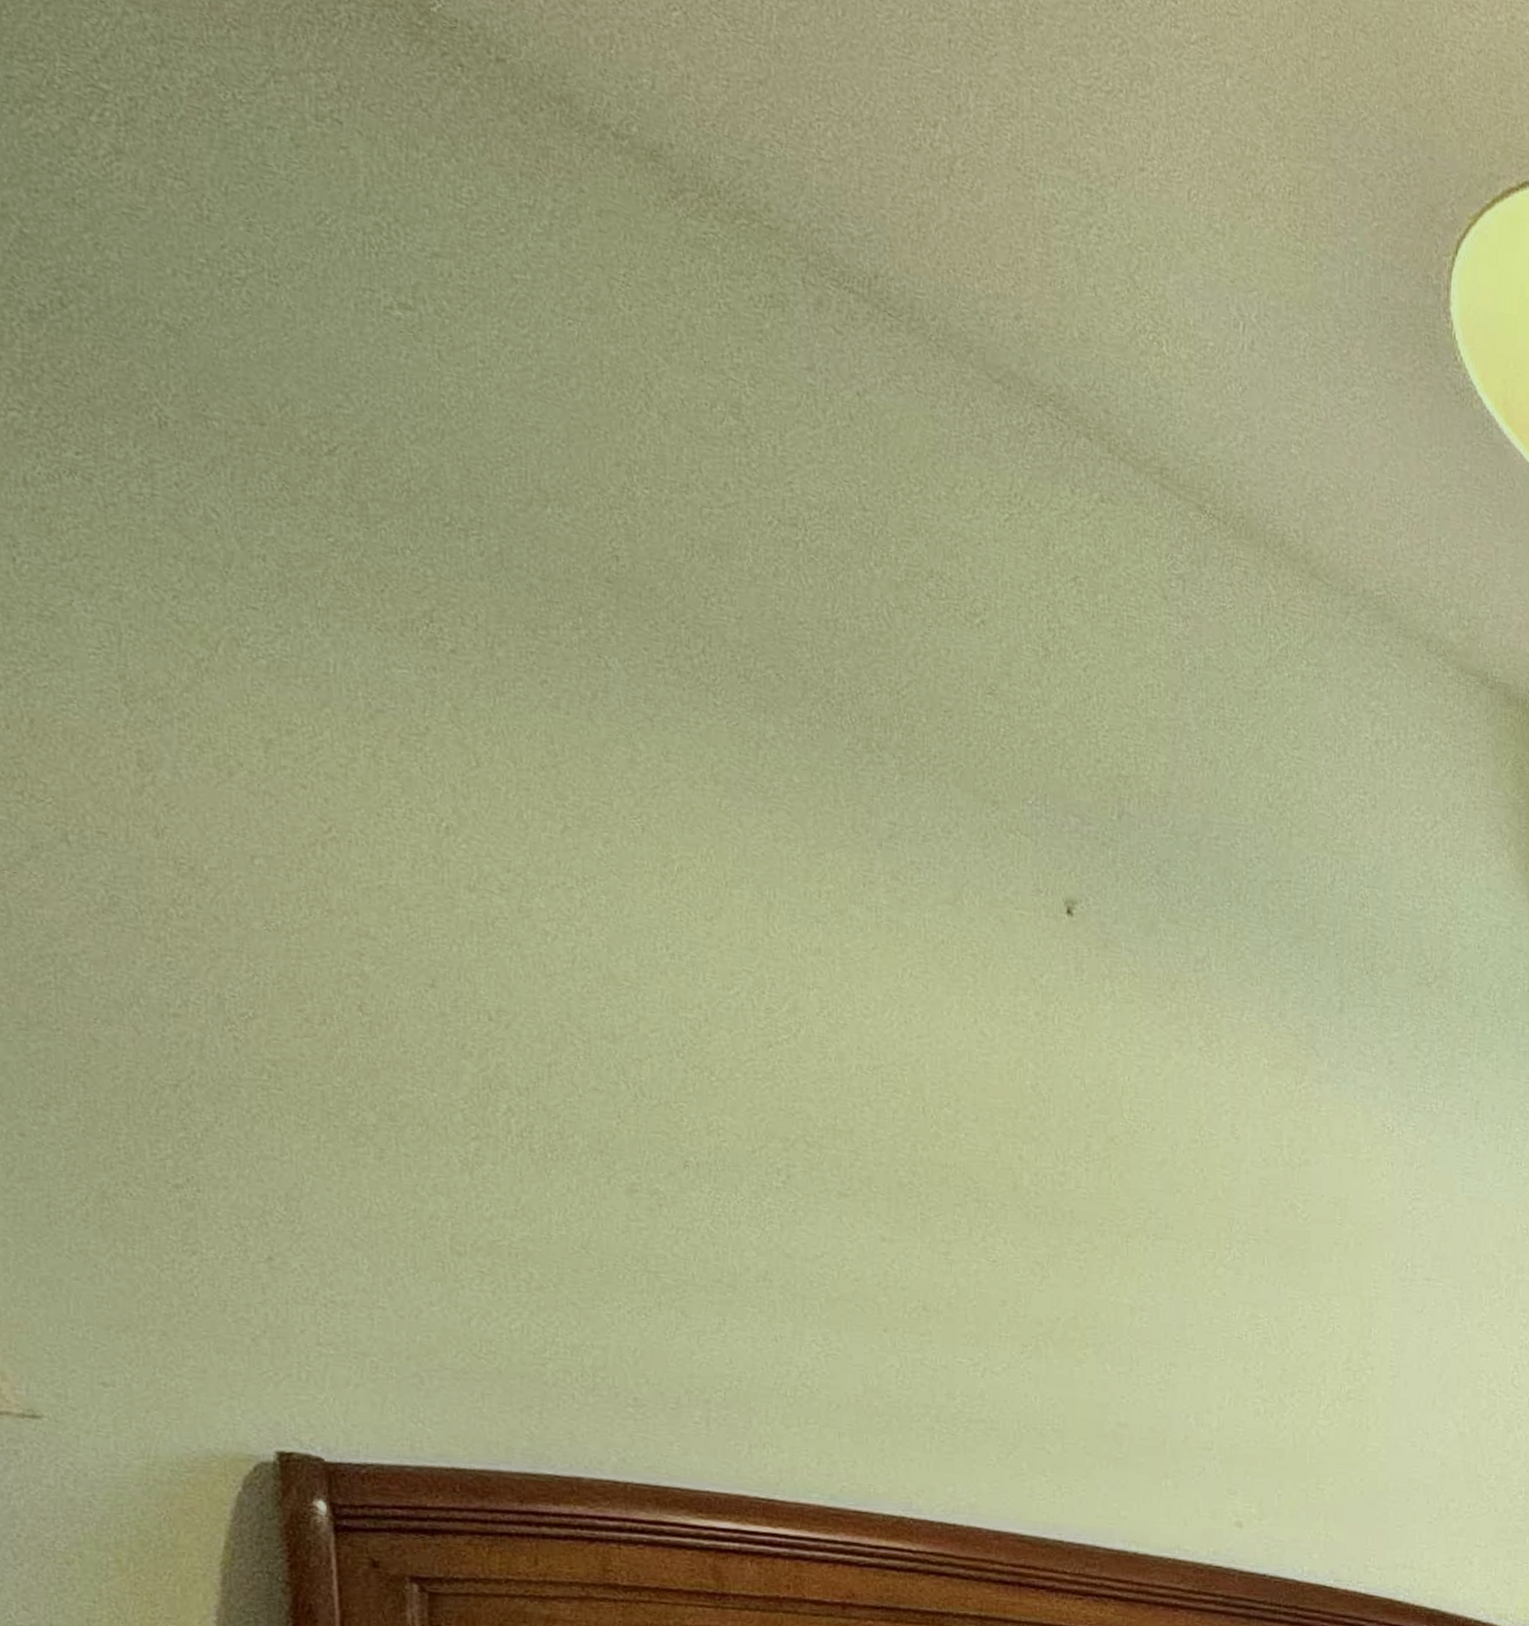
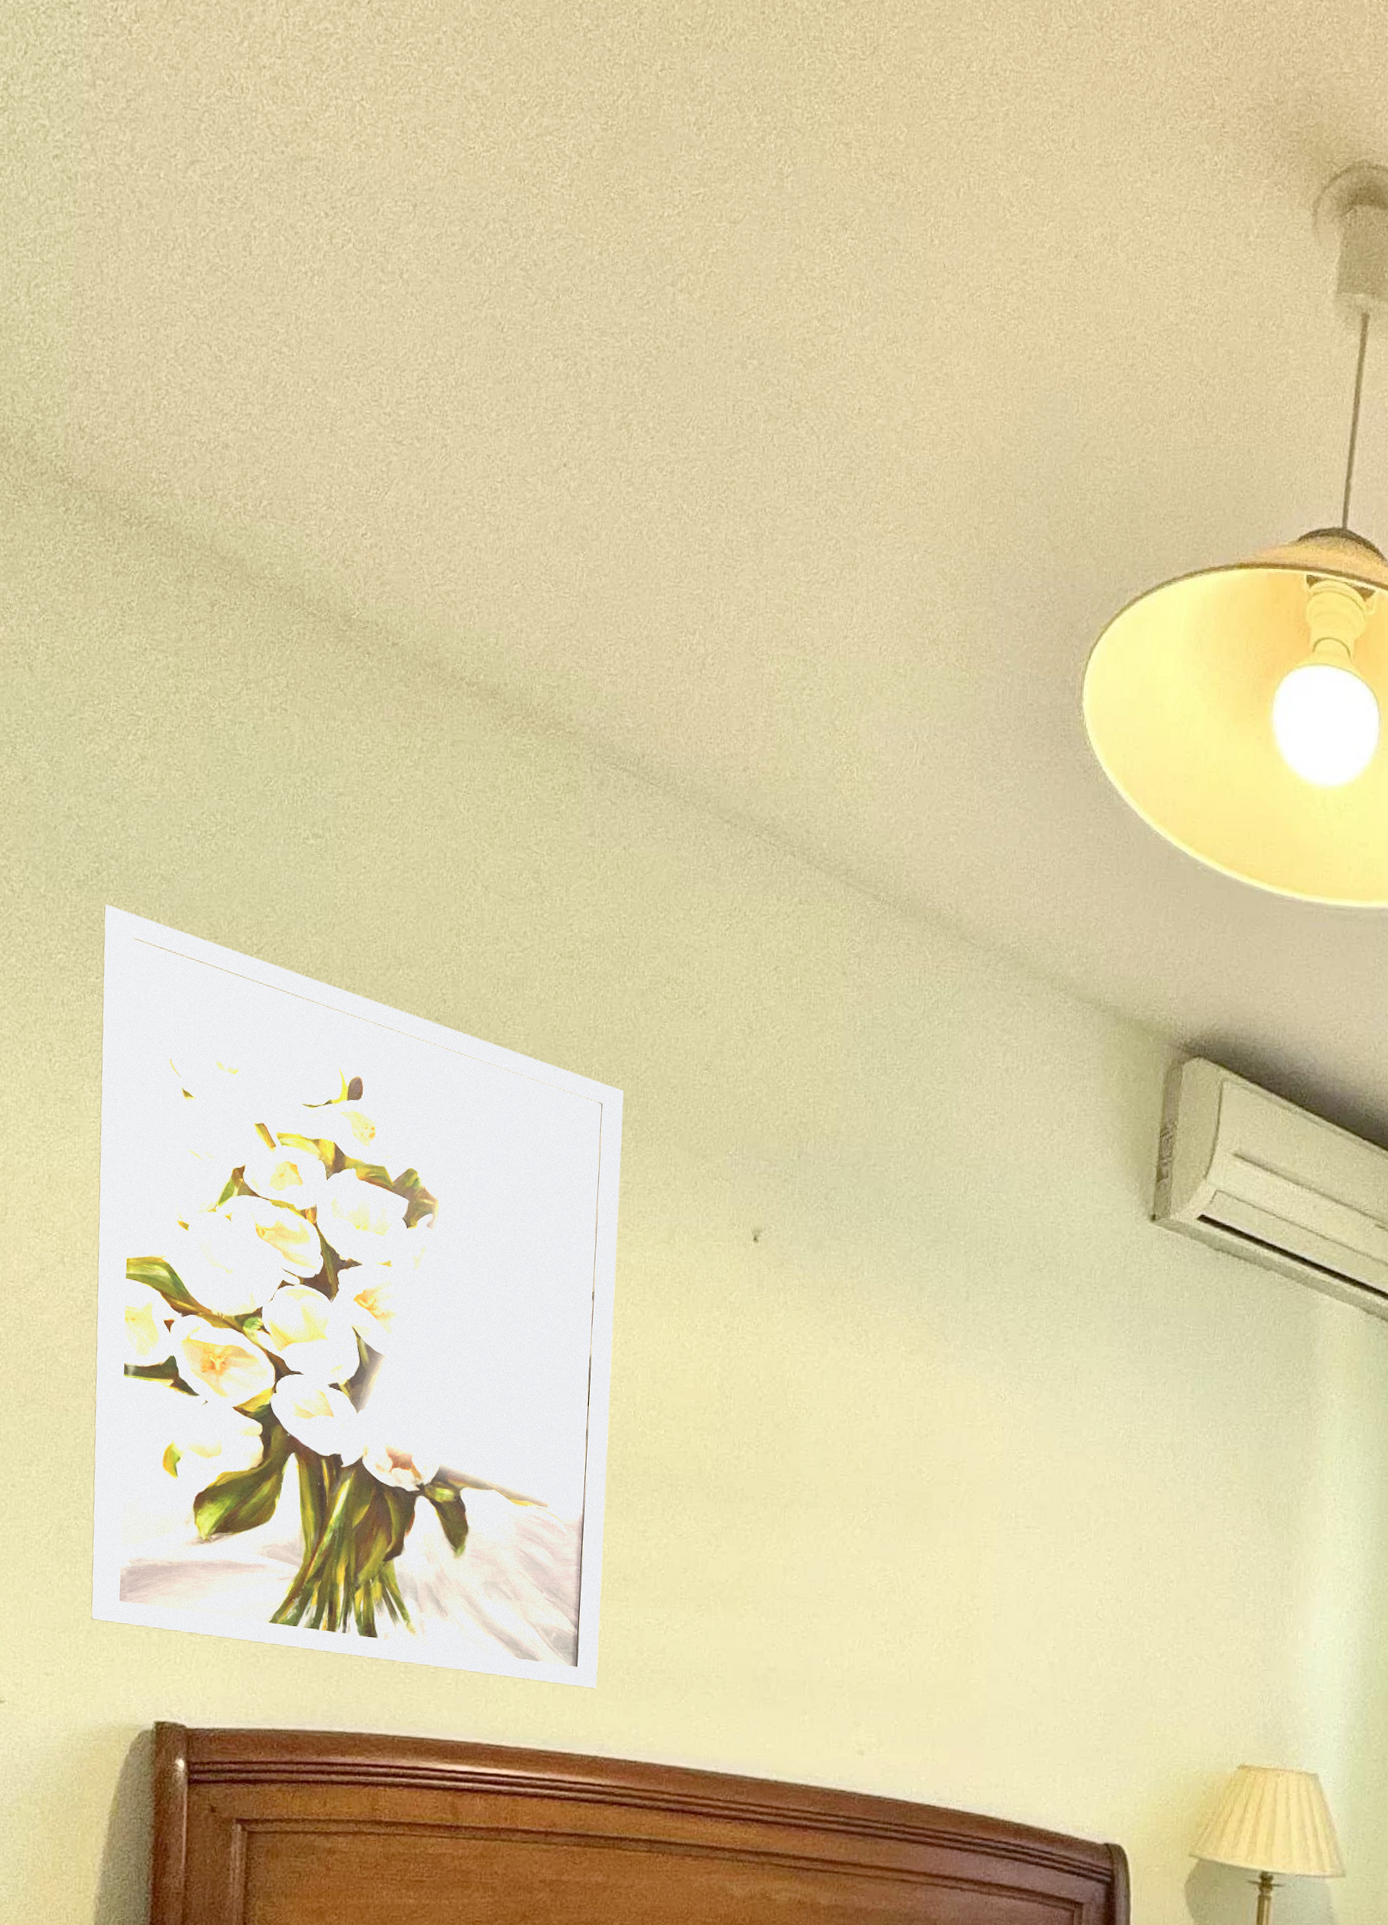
wall art: none [78,351,897,1438] -> present [90,904,624,1689]

